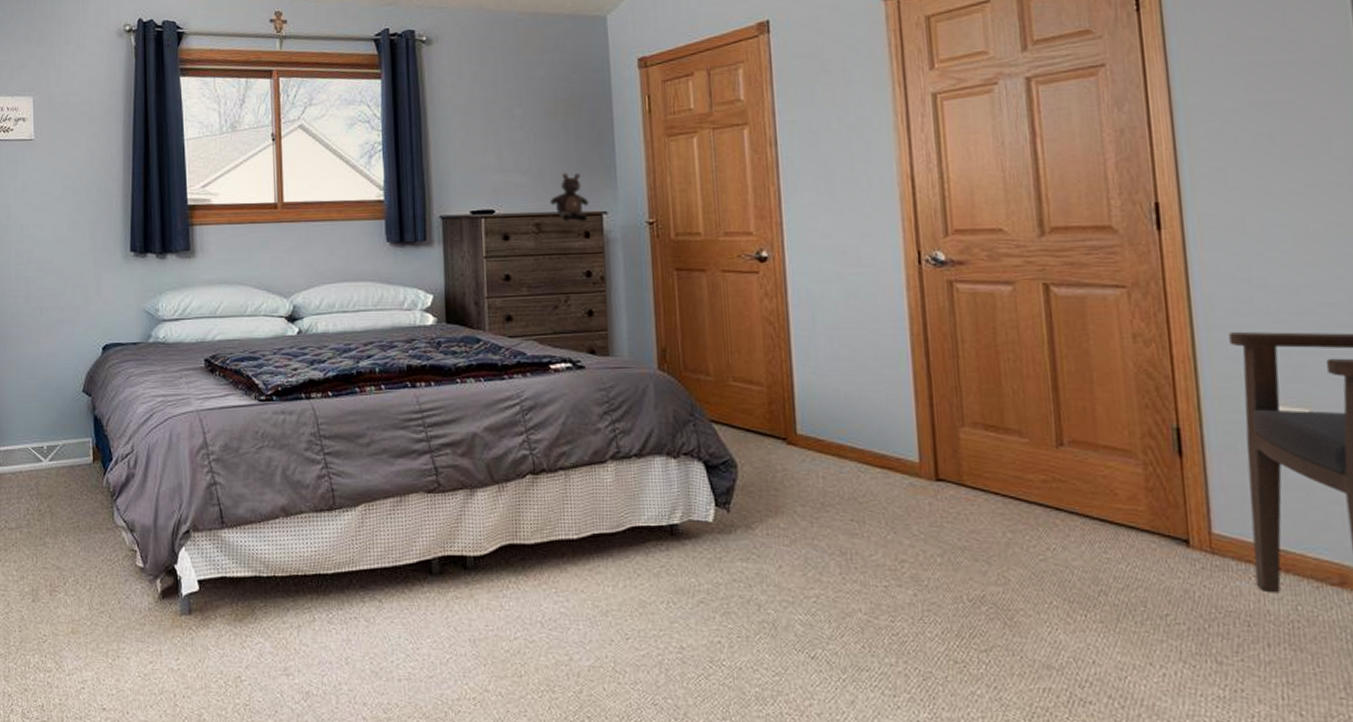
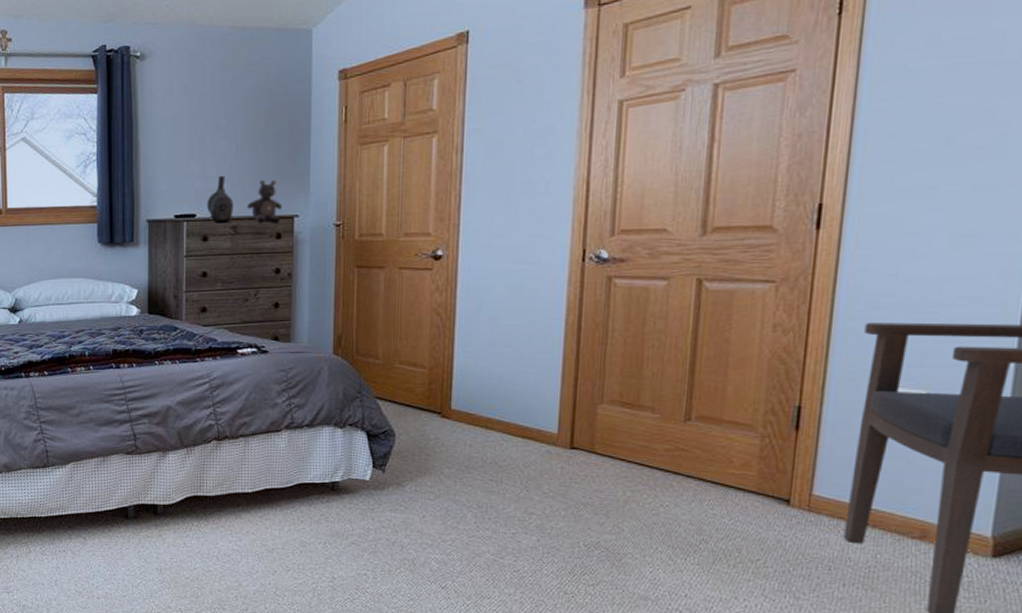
decorative vase: none [505,167,536,220] -> present [206,175,233,223]

